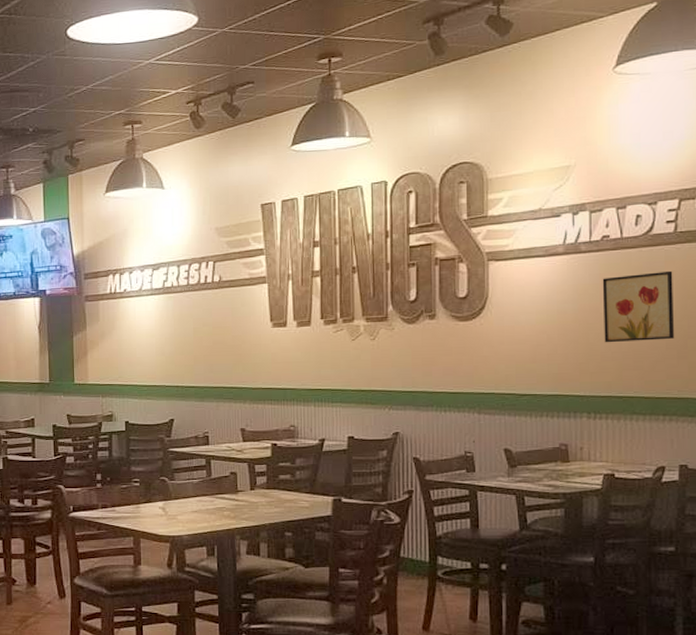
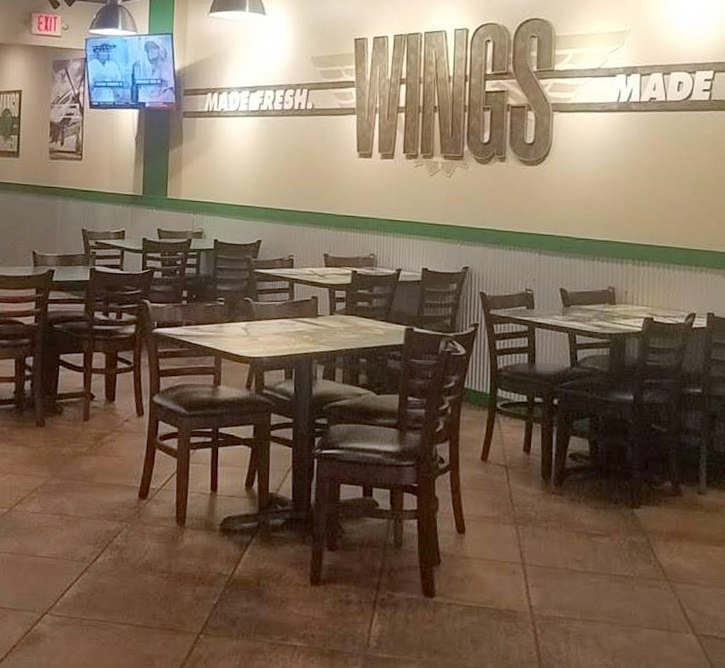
wall art: present [602,270,674,343] -> none [648,134,707,197]

